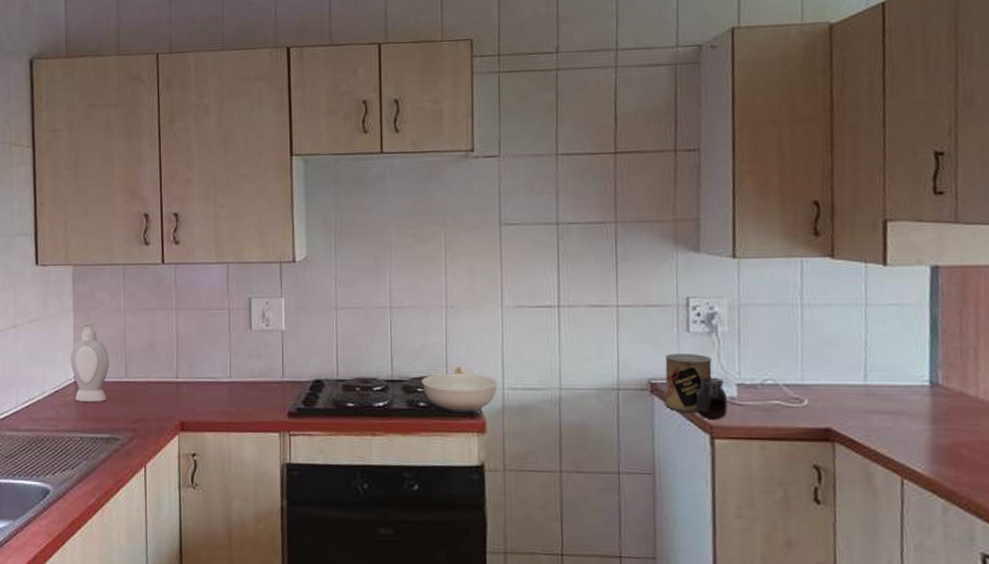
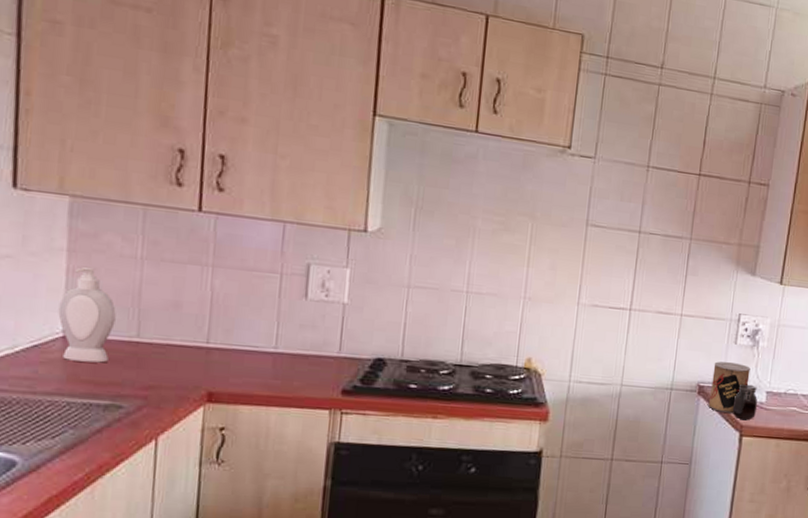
bowl: present [422,372,498,414] -> none [490,362,566,403]

